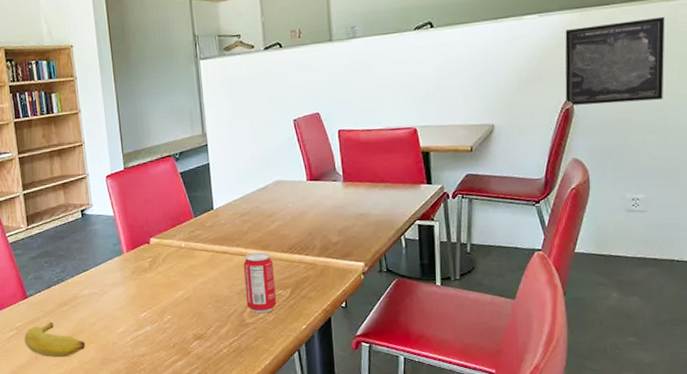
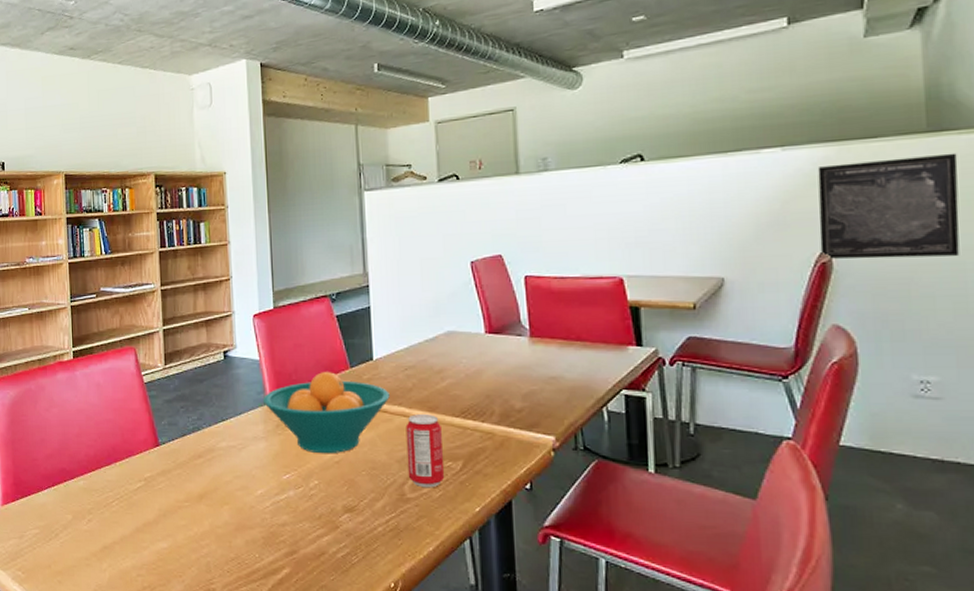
banana: present [24,322,86,358] -> none [152,475,220,518]
fruit bowl: none [118,222,229,293] -> present [262,372,390,454]

